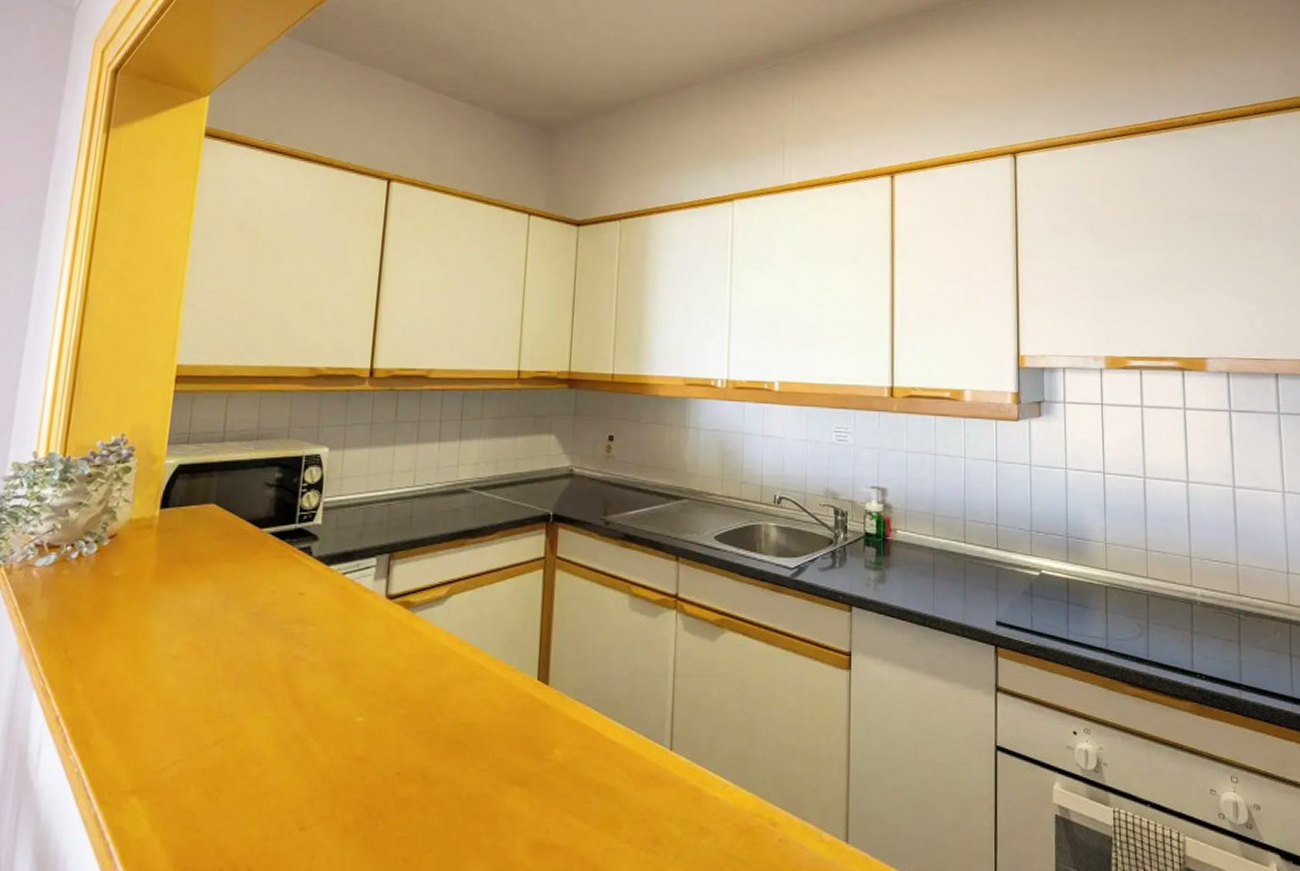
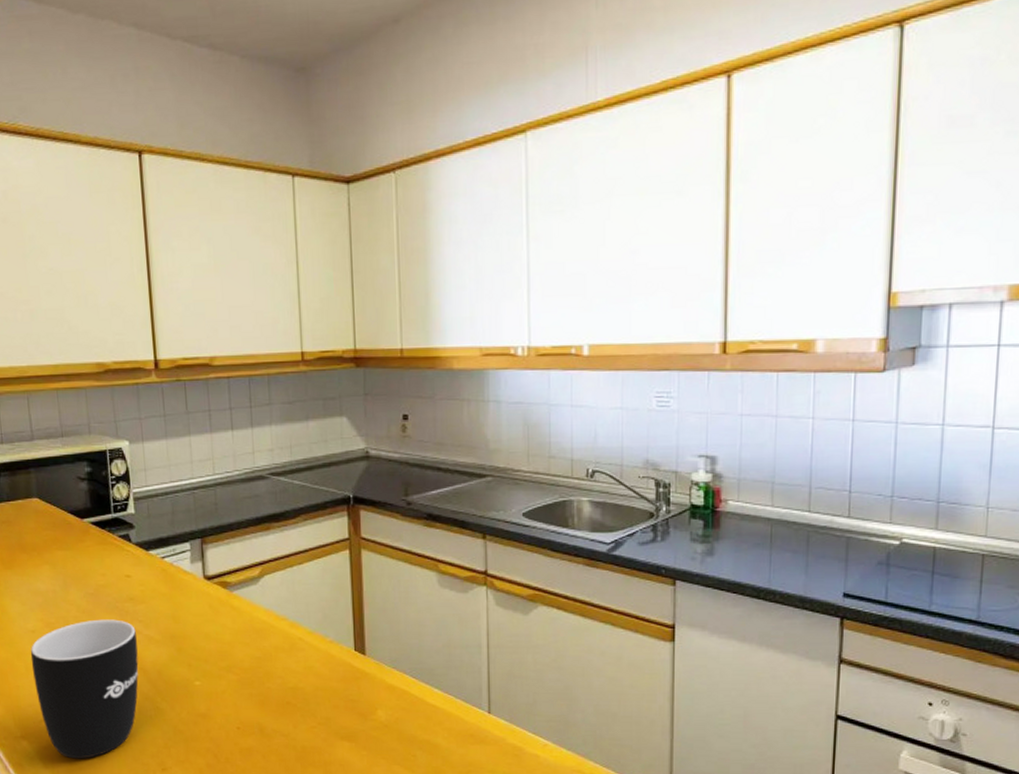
mug: none [163,643,299,819] -> present [30,619,139,759]

